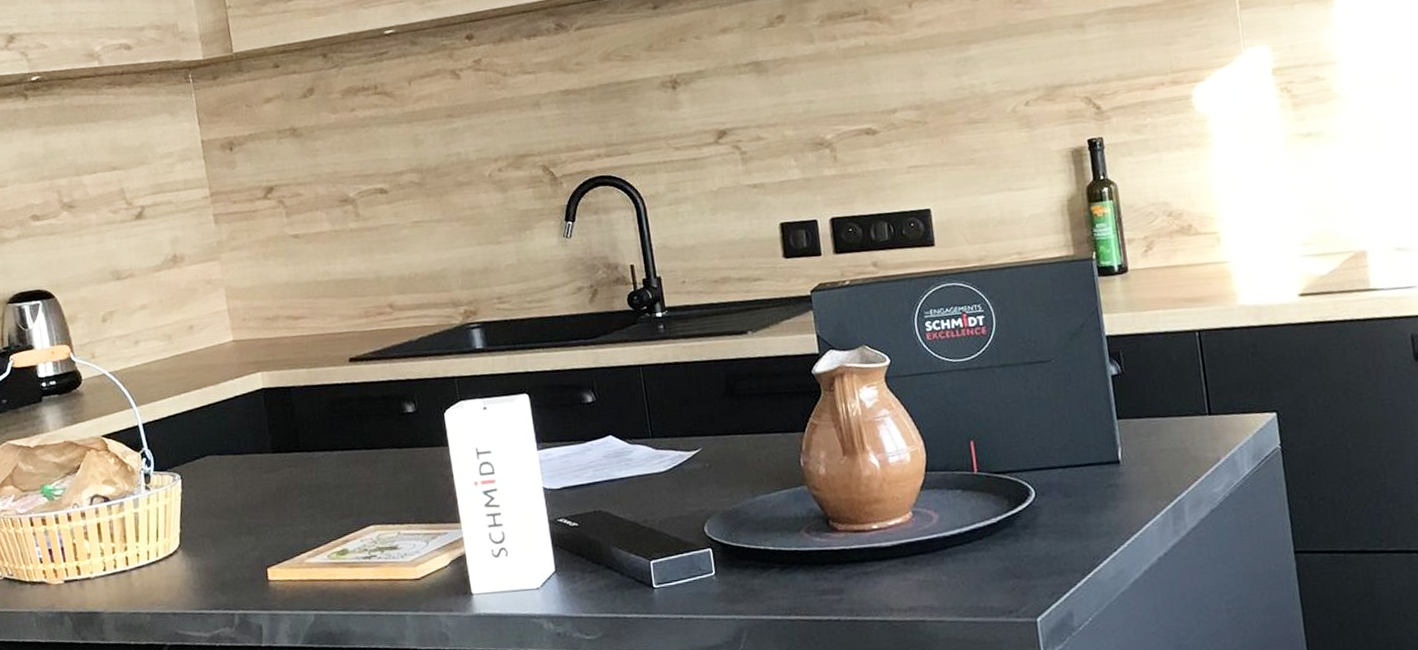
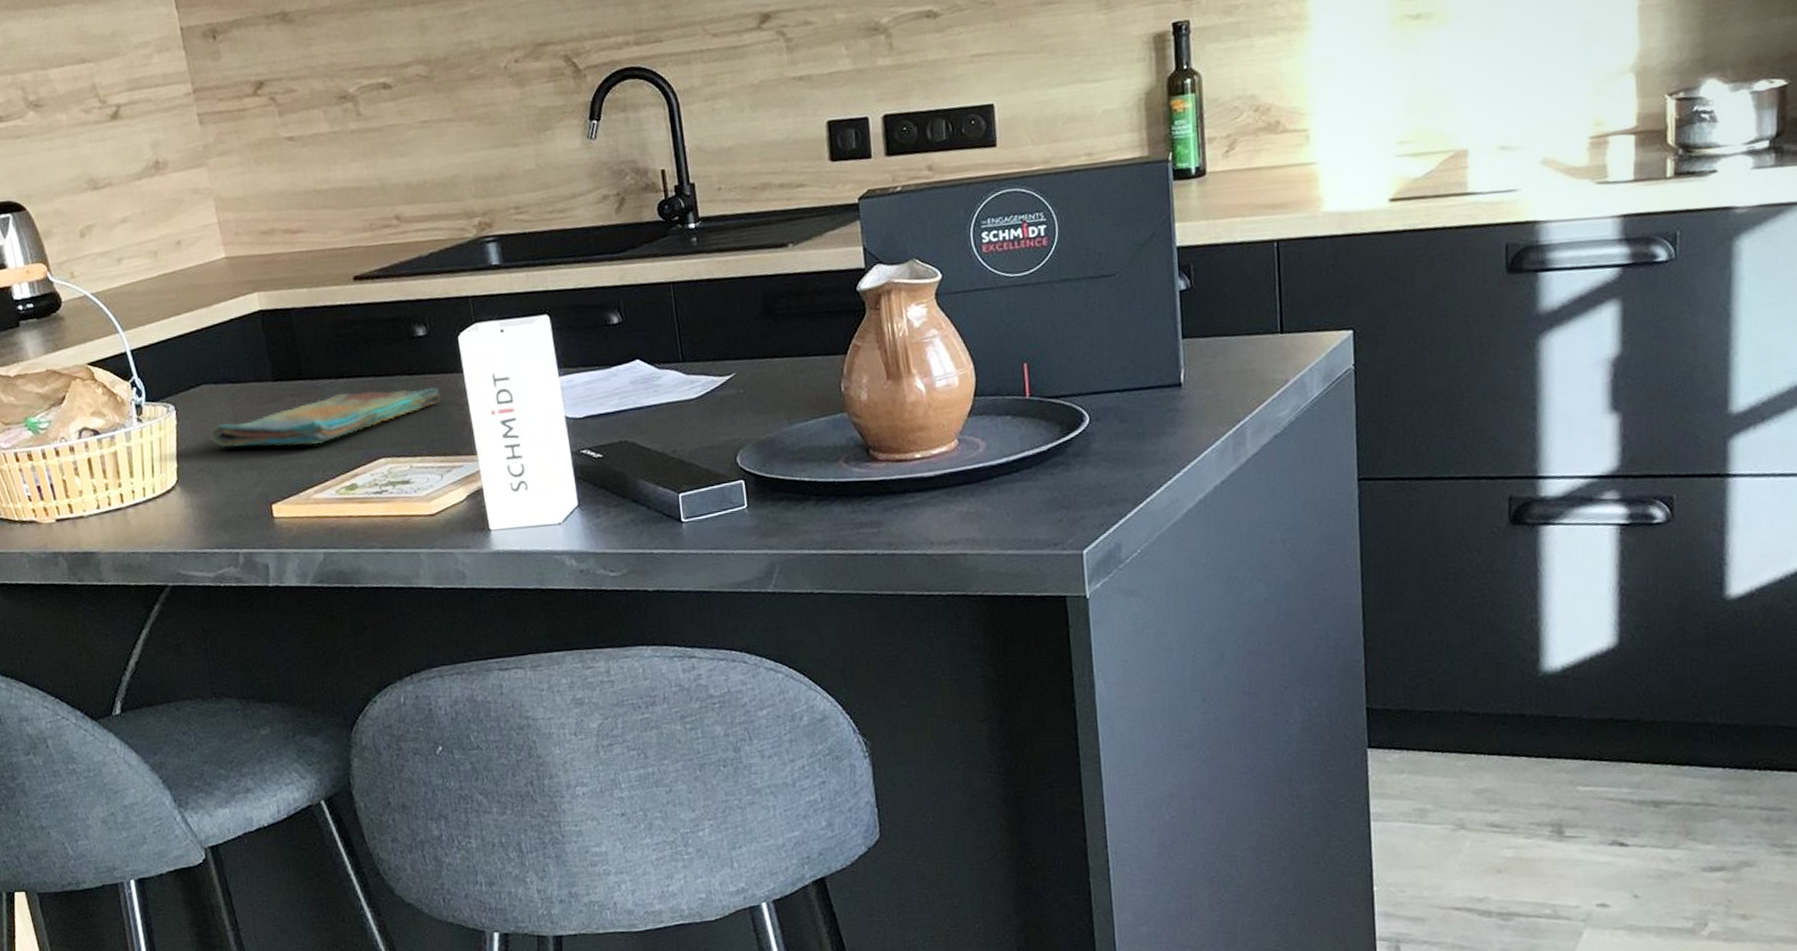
dish towel: none [213,459,427,515] -> present [211,387,441,448]

